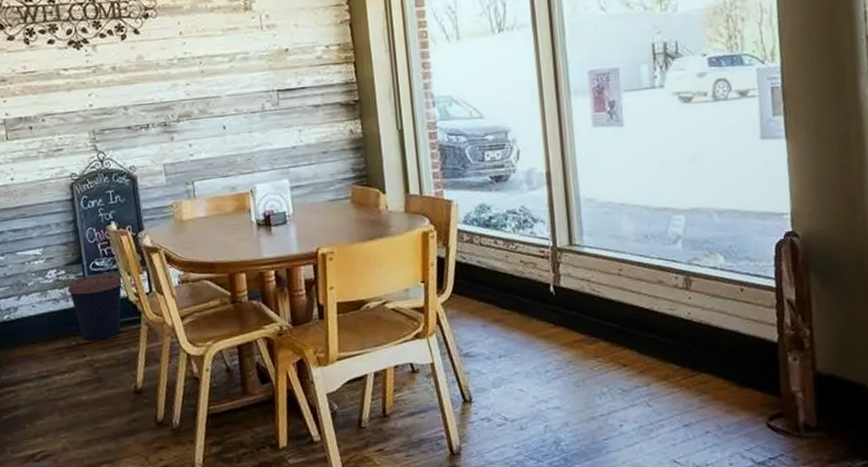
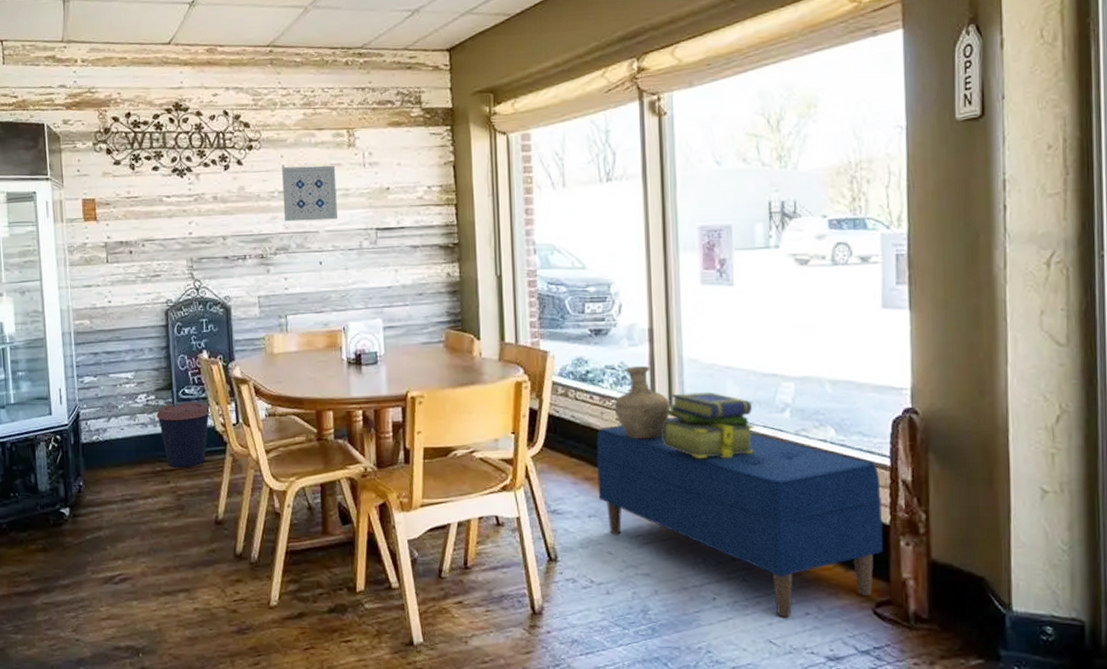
wall art: none [180,29,238,88] -> present [282,165,337,222]
bench: none [502,255,773,437] -> present [596,417,883,617]
vase: none [517,208,570,279] -> present [614,366,670,439]
stack of books: none [563,229,651,293] -> present [662,391,755,459]

